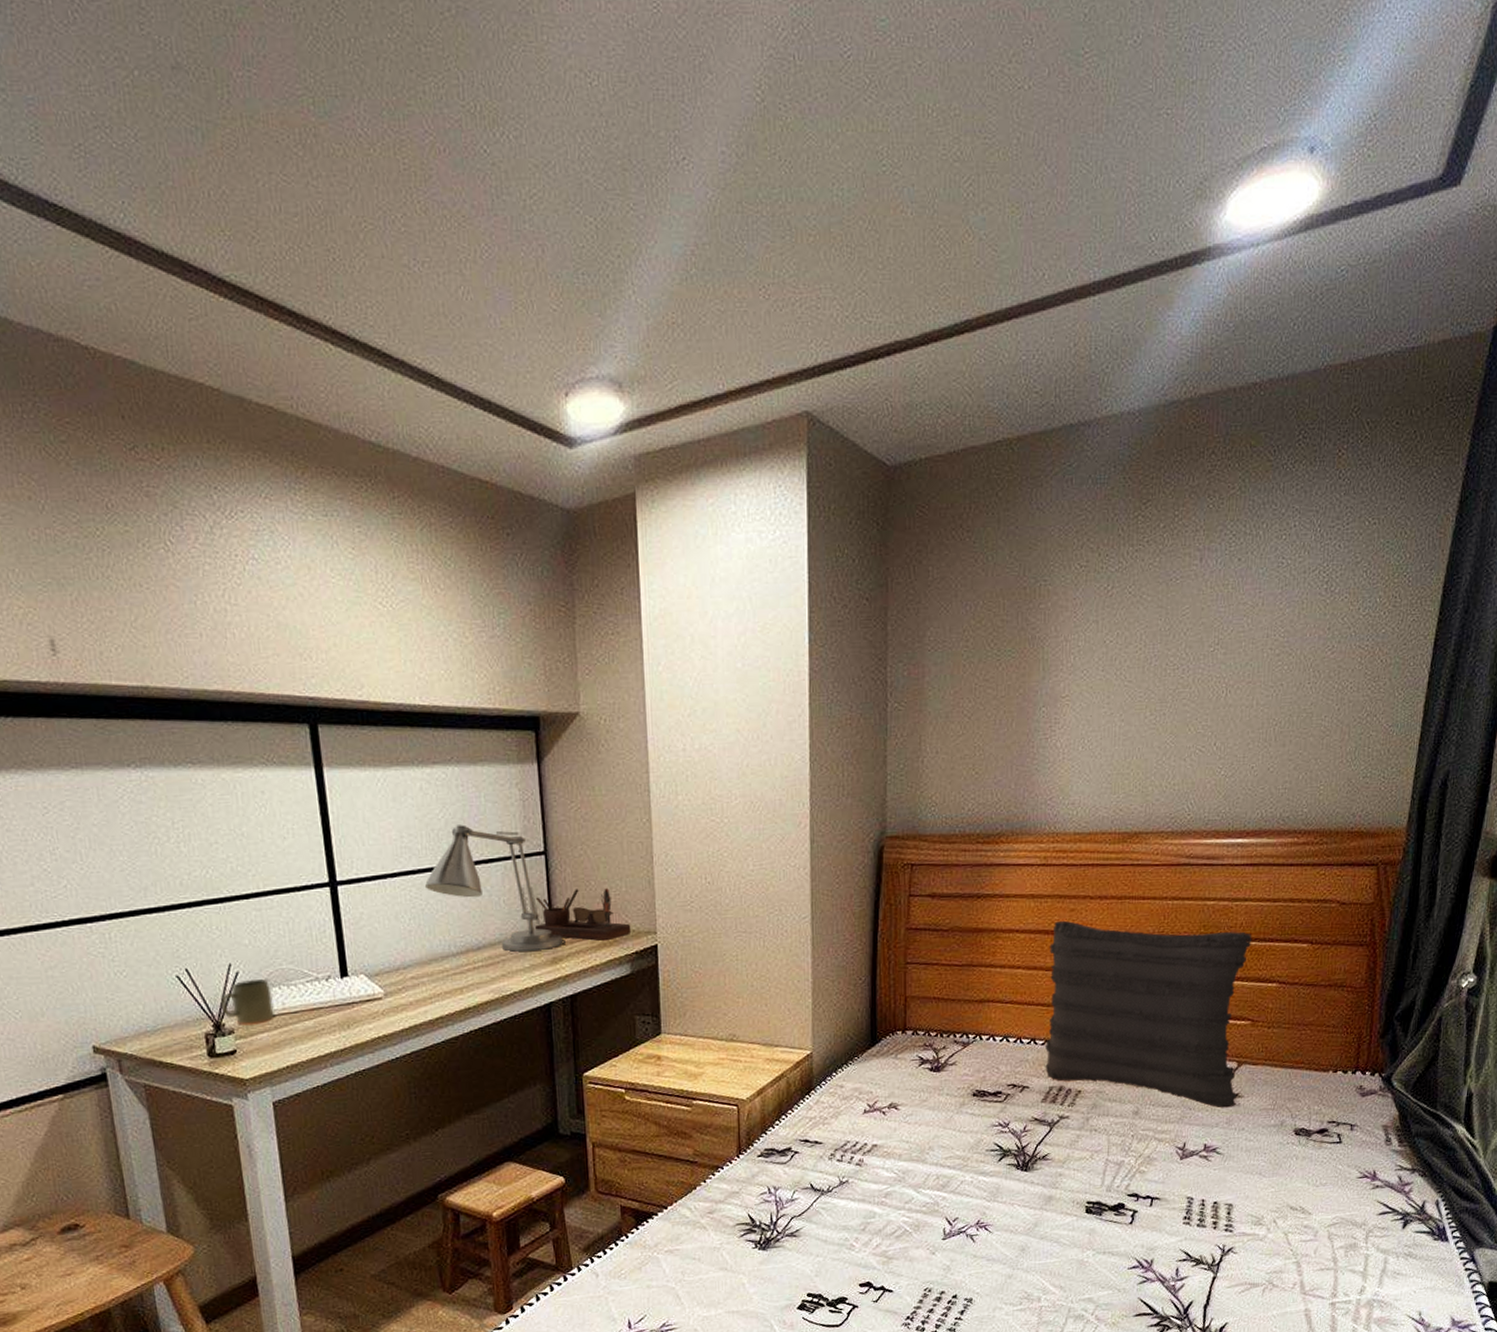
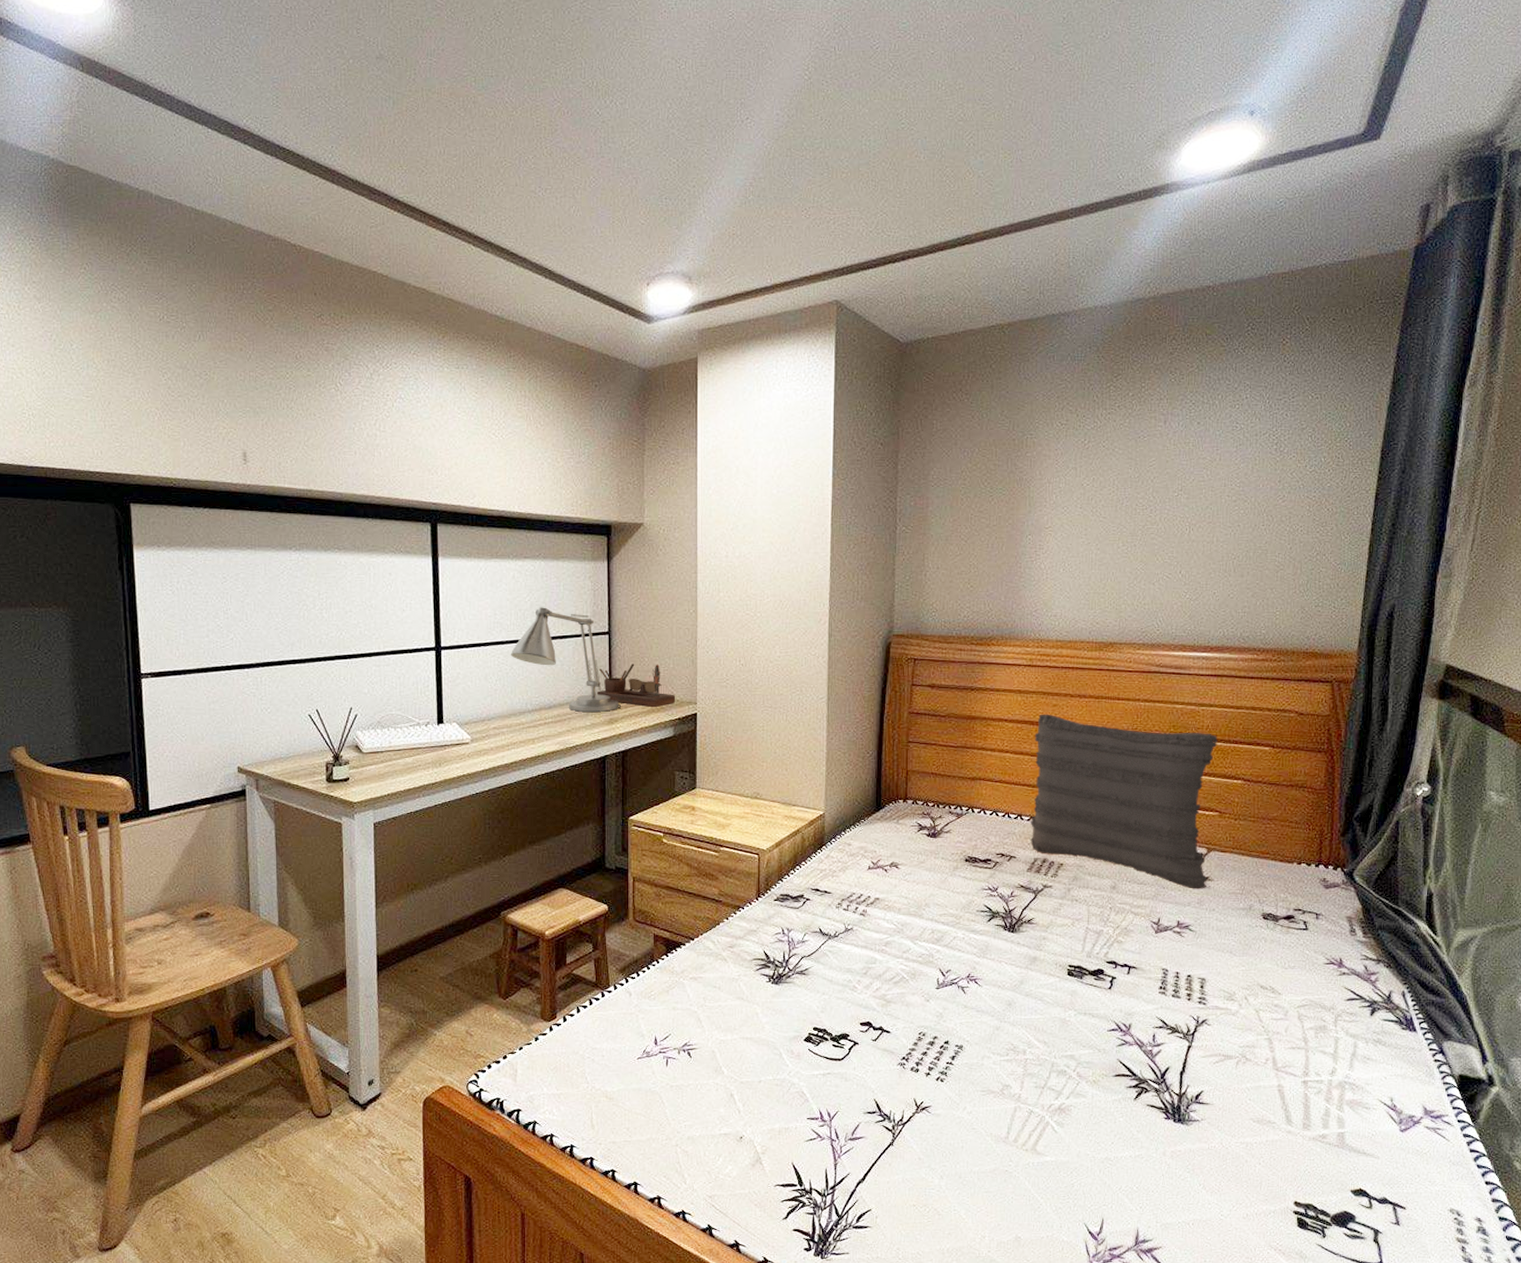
mug: present [220,979,274,1026] -> none [340,722,383,758]

